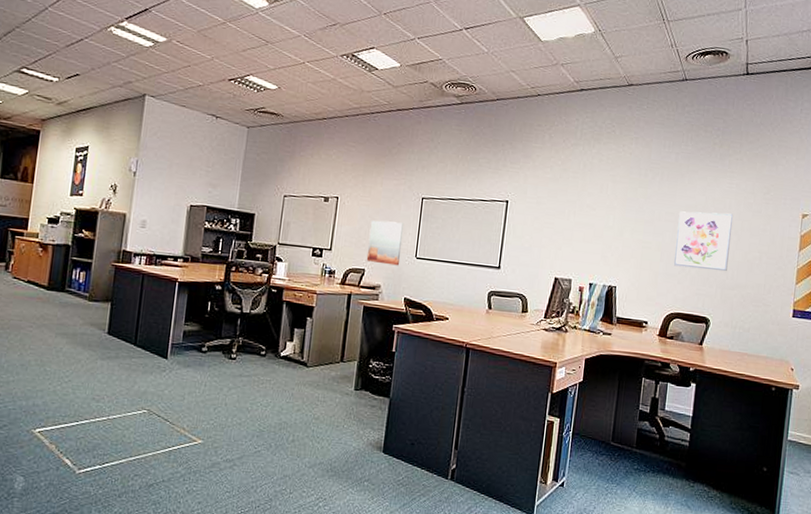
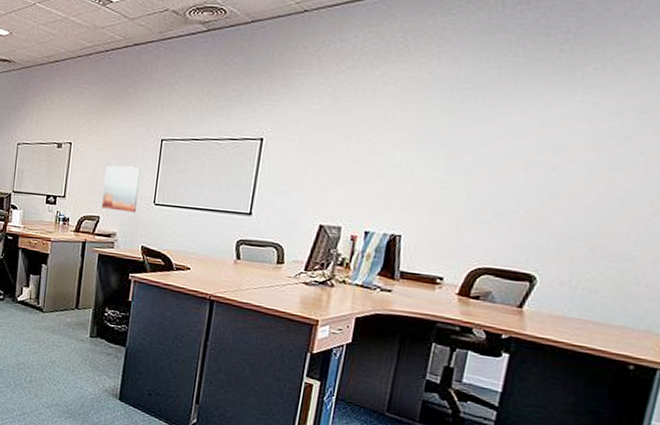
wall art: present [673,211,734,272] -> none [485,141,585,218]

